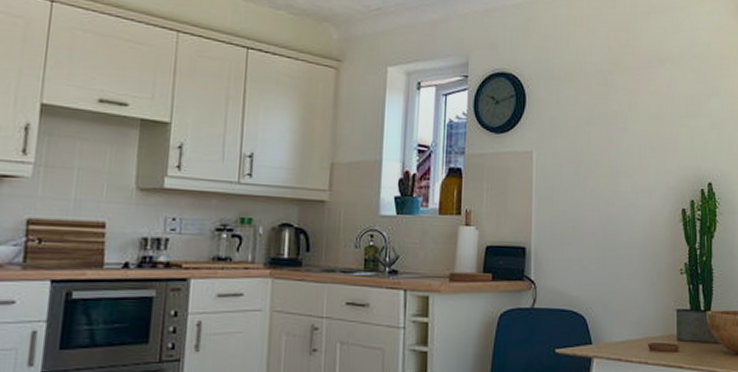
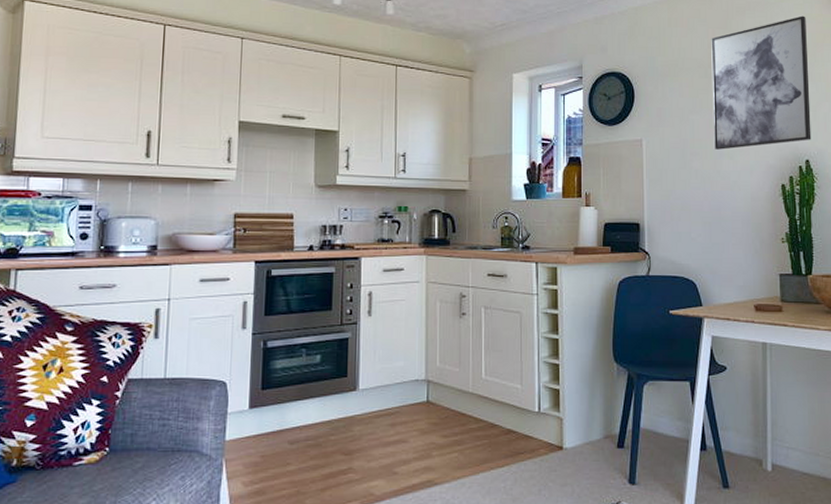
wall art: none [611,24,715,167] -> present [711,15,812,150]

